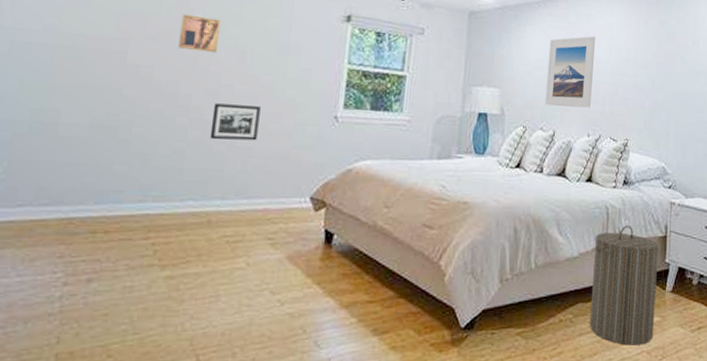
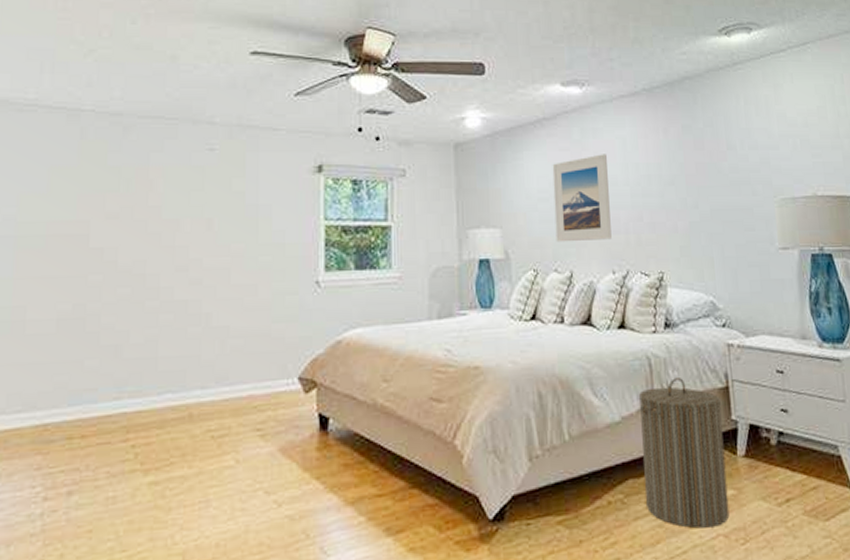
wall art: present [178,14,222,53] -> none [141,185,184,225]
picture frame: present [209,103,261,141] -> none [182,279,234,322]

